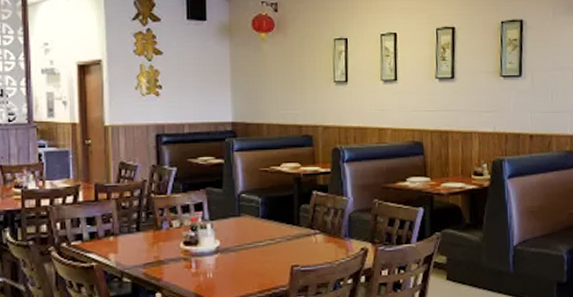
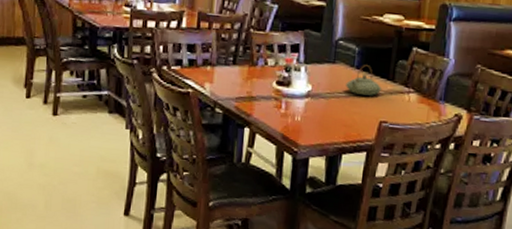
teapot: none [252,213,289,243] -> present [345,65,382,96]

